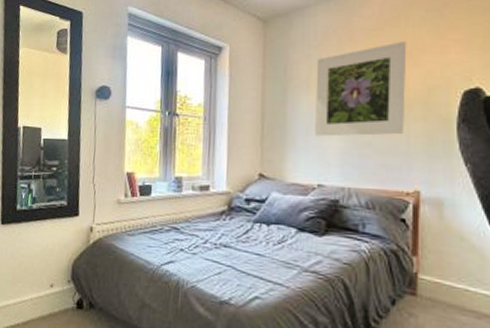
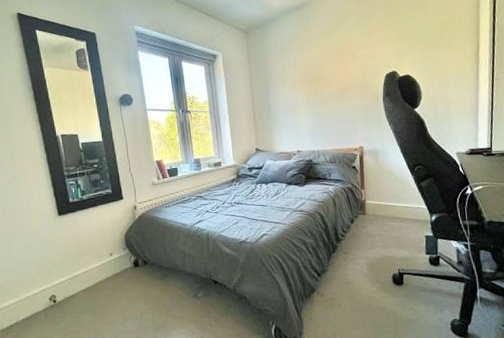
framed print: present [315,41,407,137] -> none [287,41,351,117]

